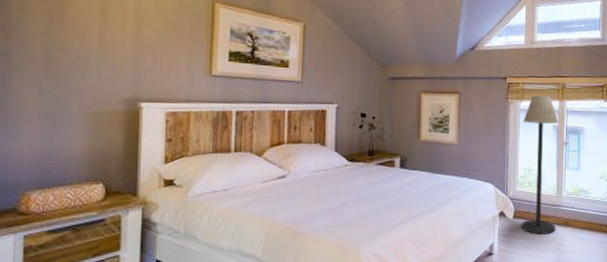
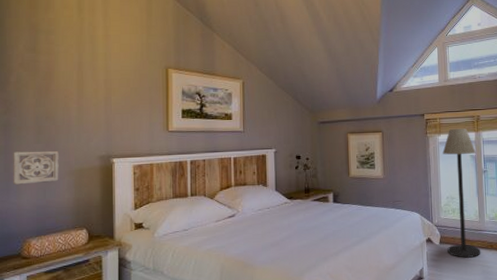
wall ornament: none [10,86,72,126] -> present [13,150,59,185]

